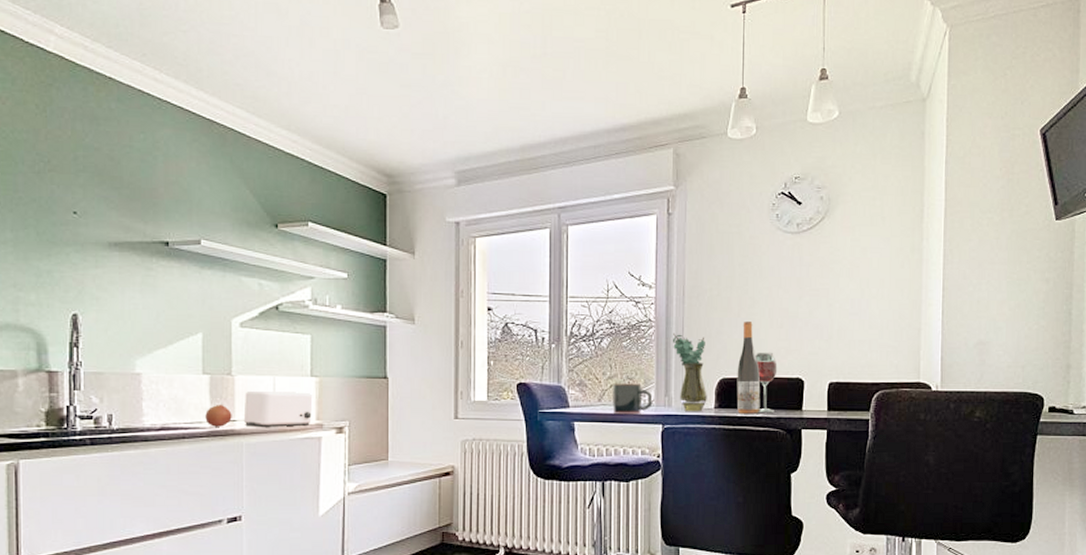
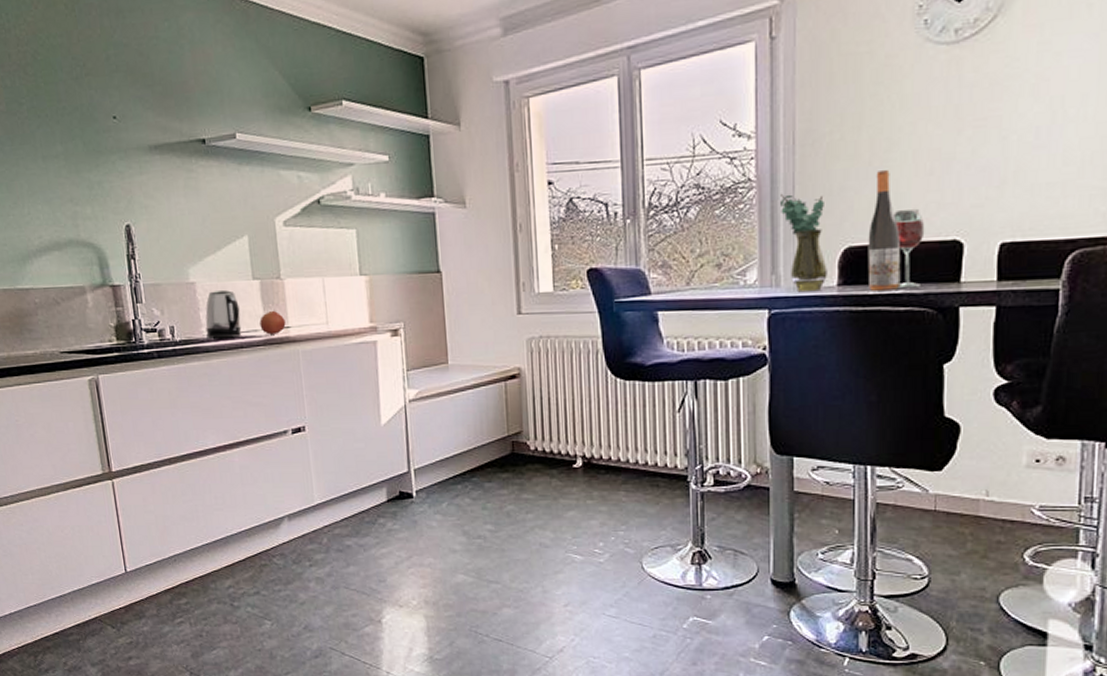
kettle: none [147,382,186,428] -> present [205,289,242,339]
toaster: present [243,390,313,428] -> none [296,292,365,334]
mug: present [613,383,653,415] -> none [704,260,756,300]

